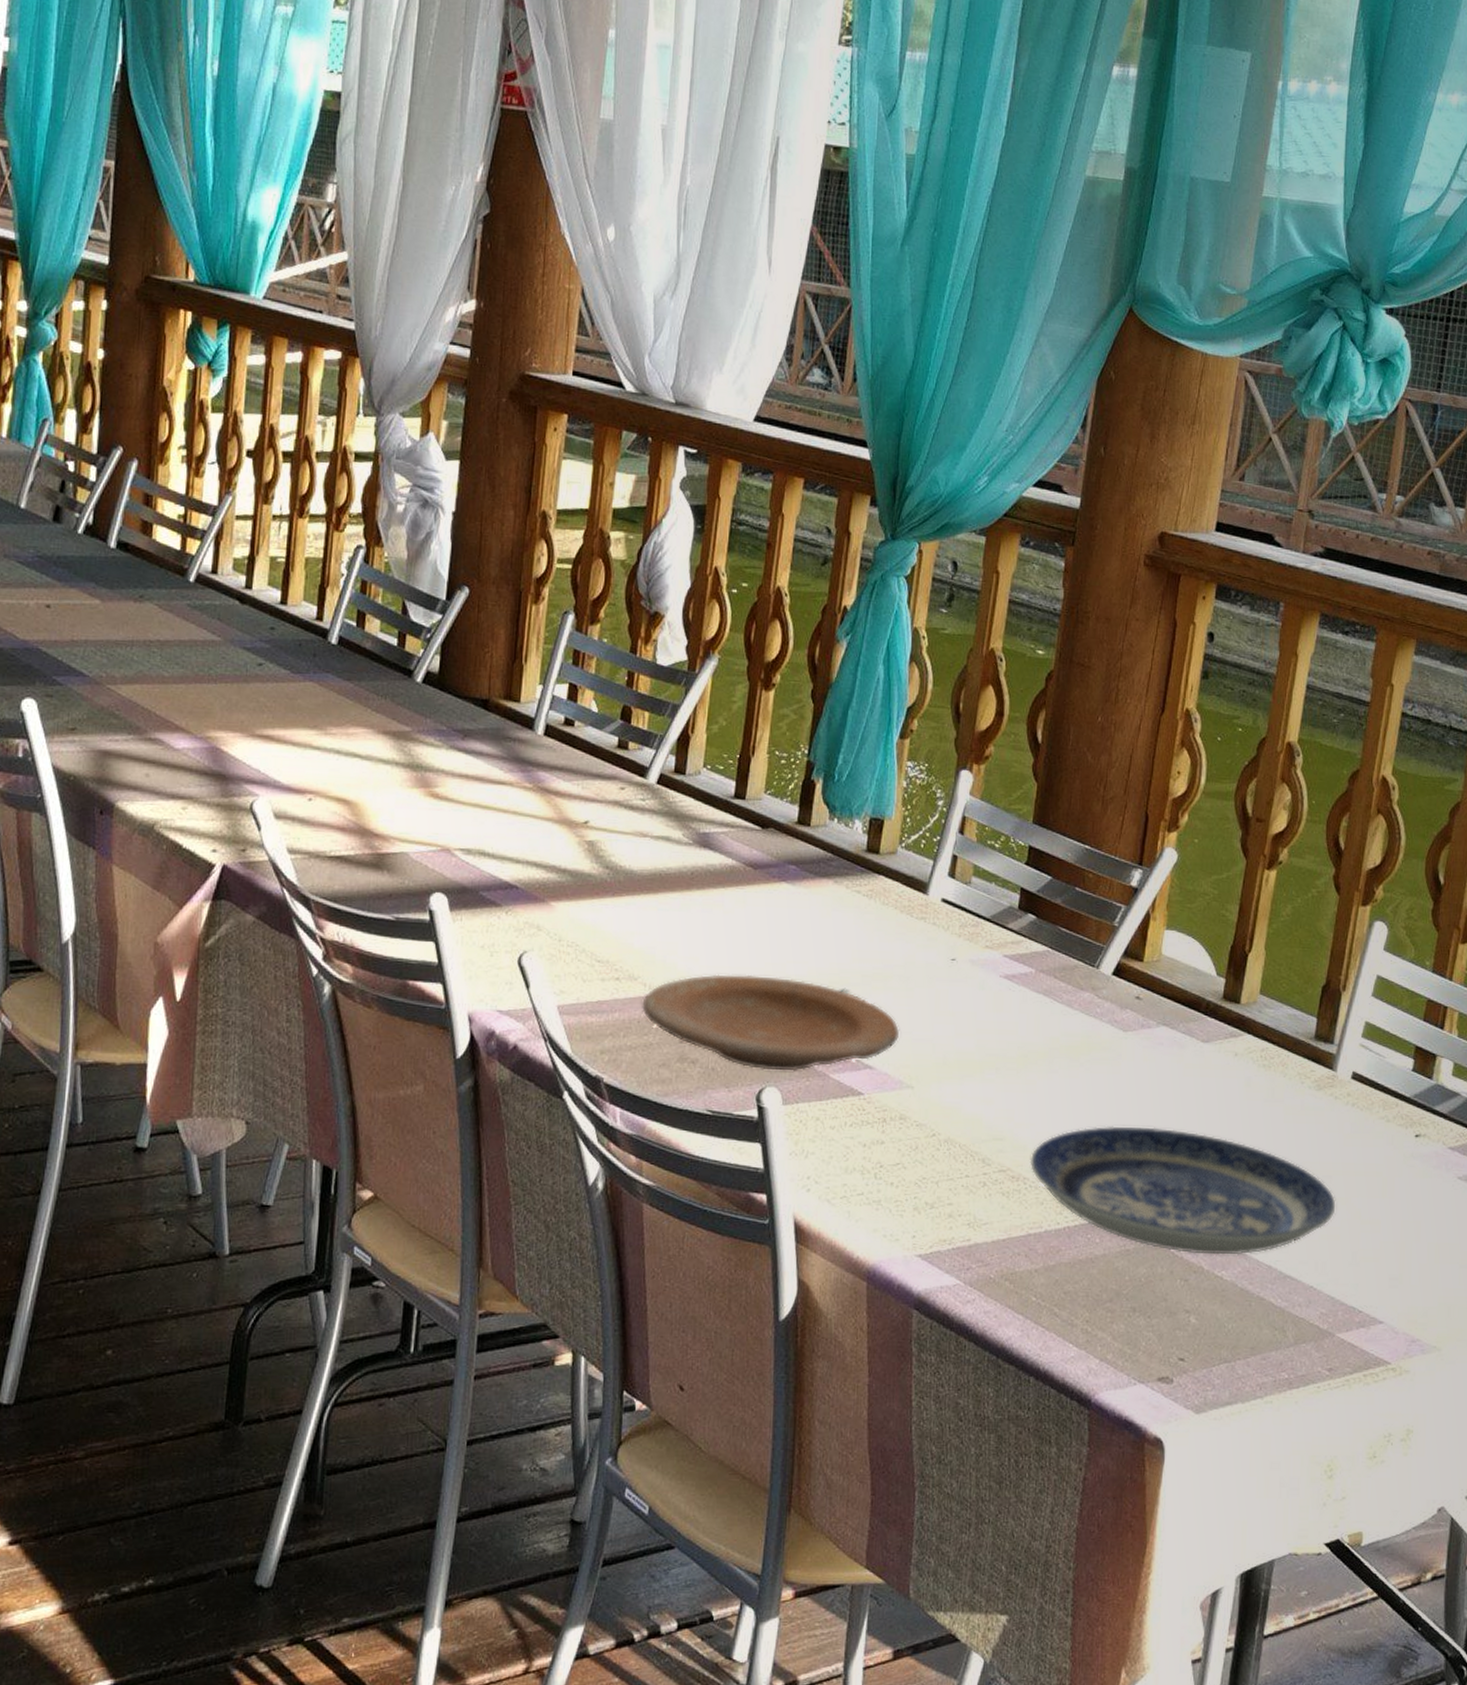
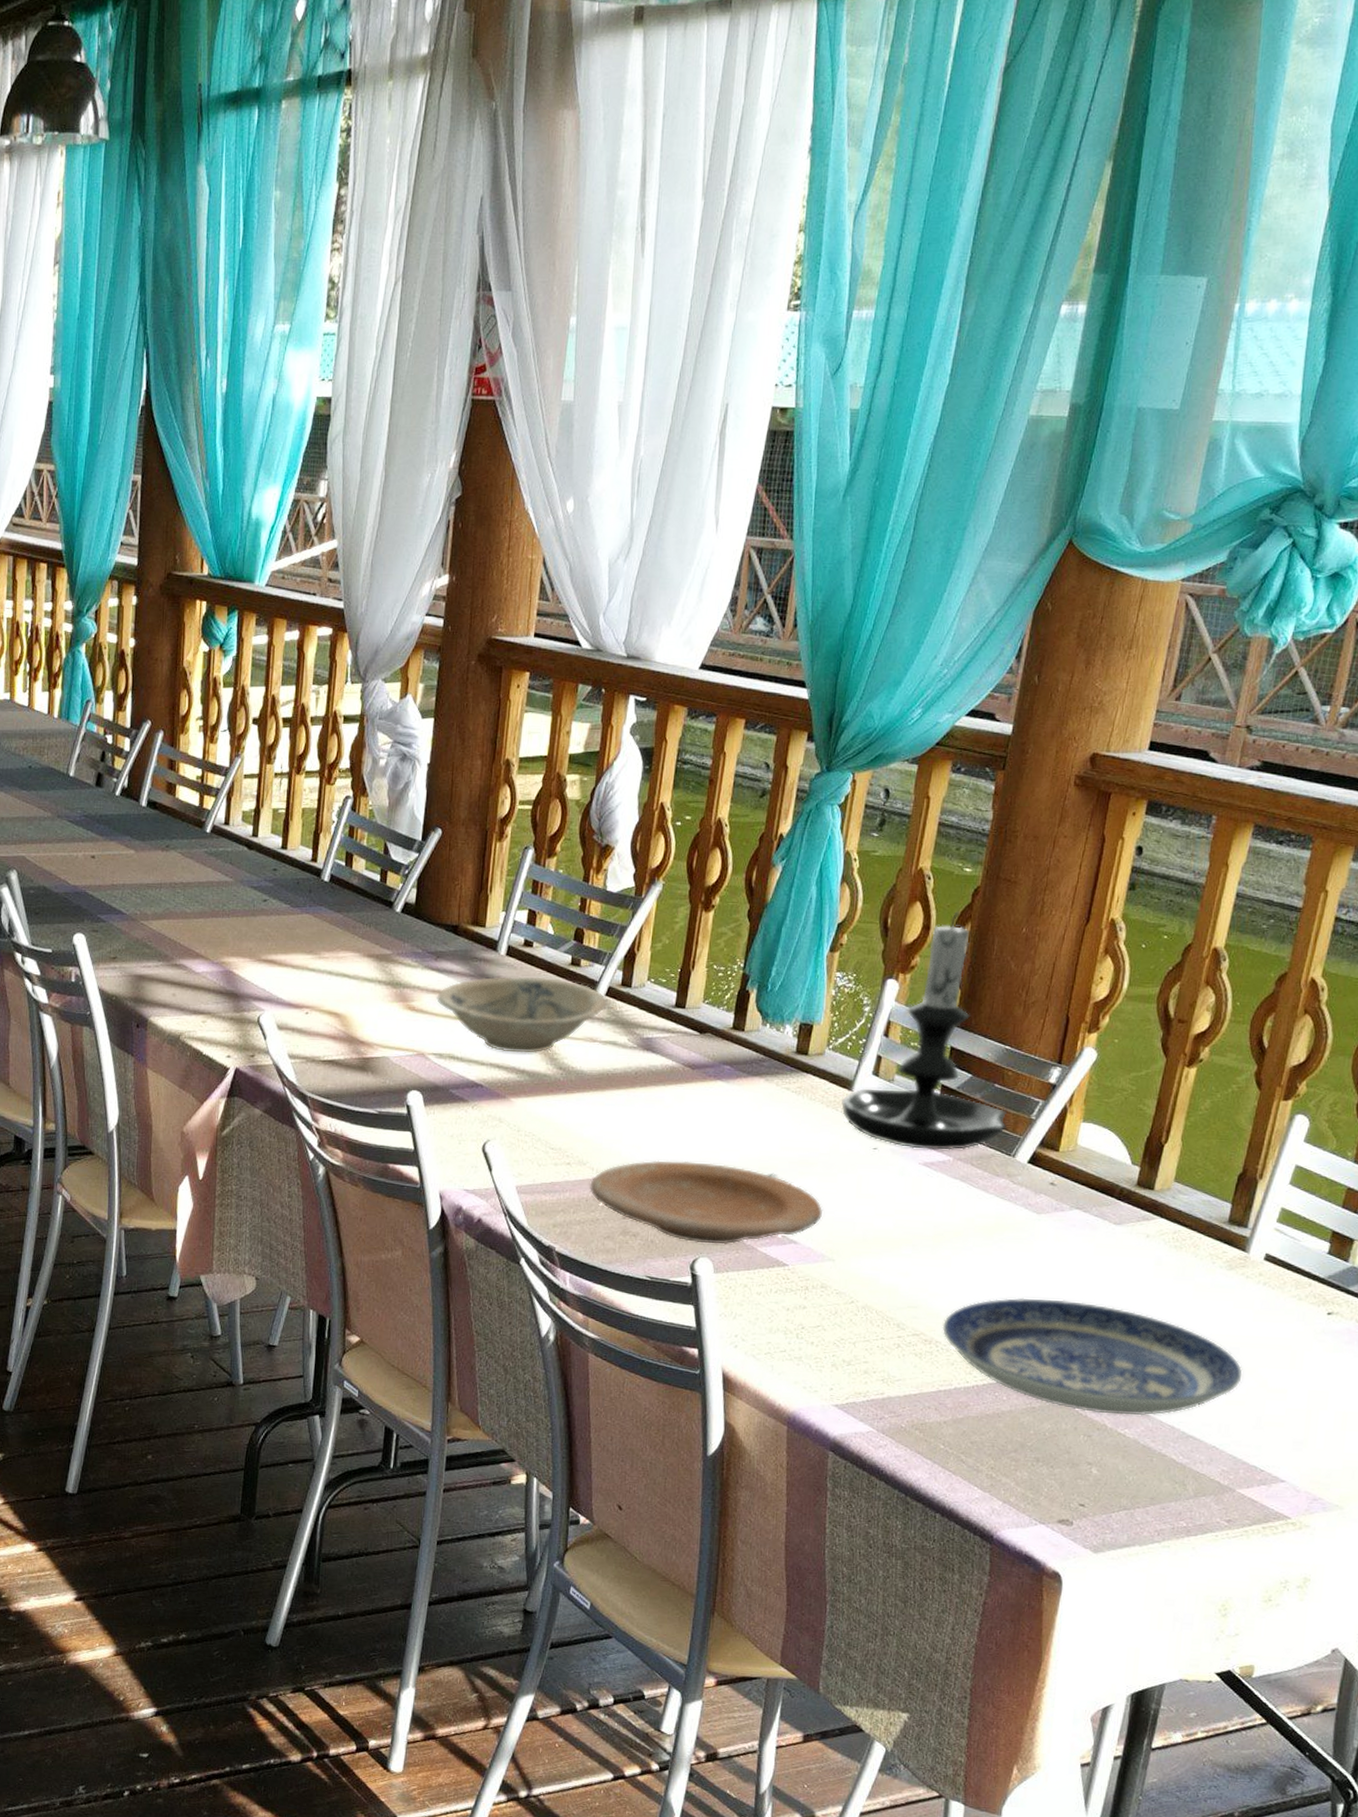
bowl: none [464,759,658,850] -> present [436,976,607,1054]
candle holder: none [915,697,1090,961] -> present [840,911,1008,1150]

